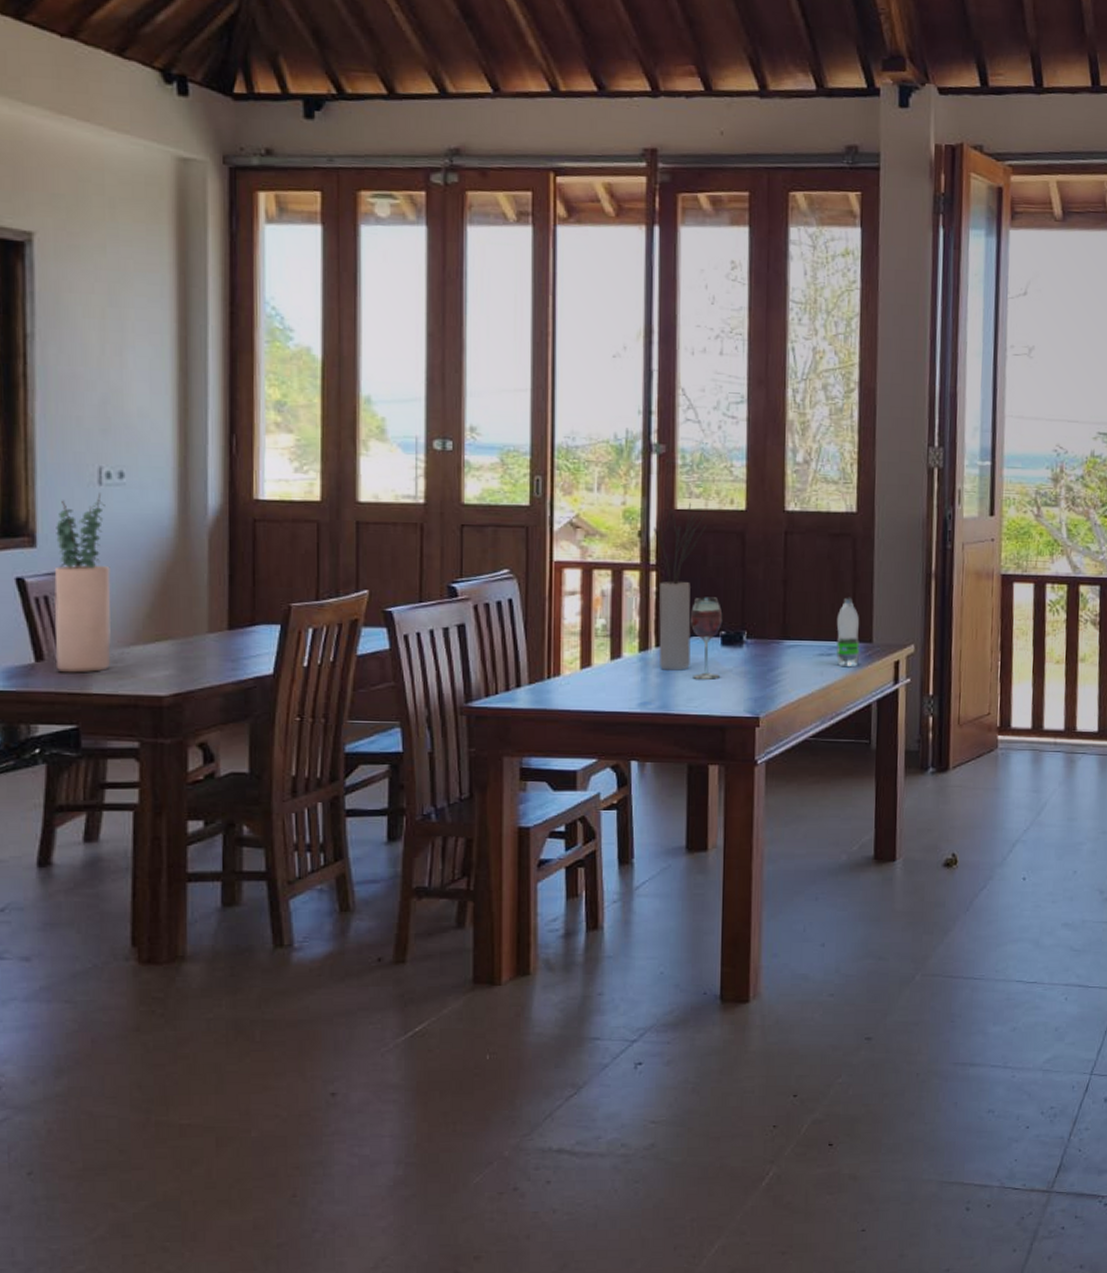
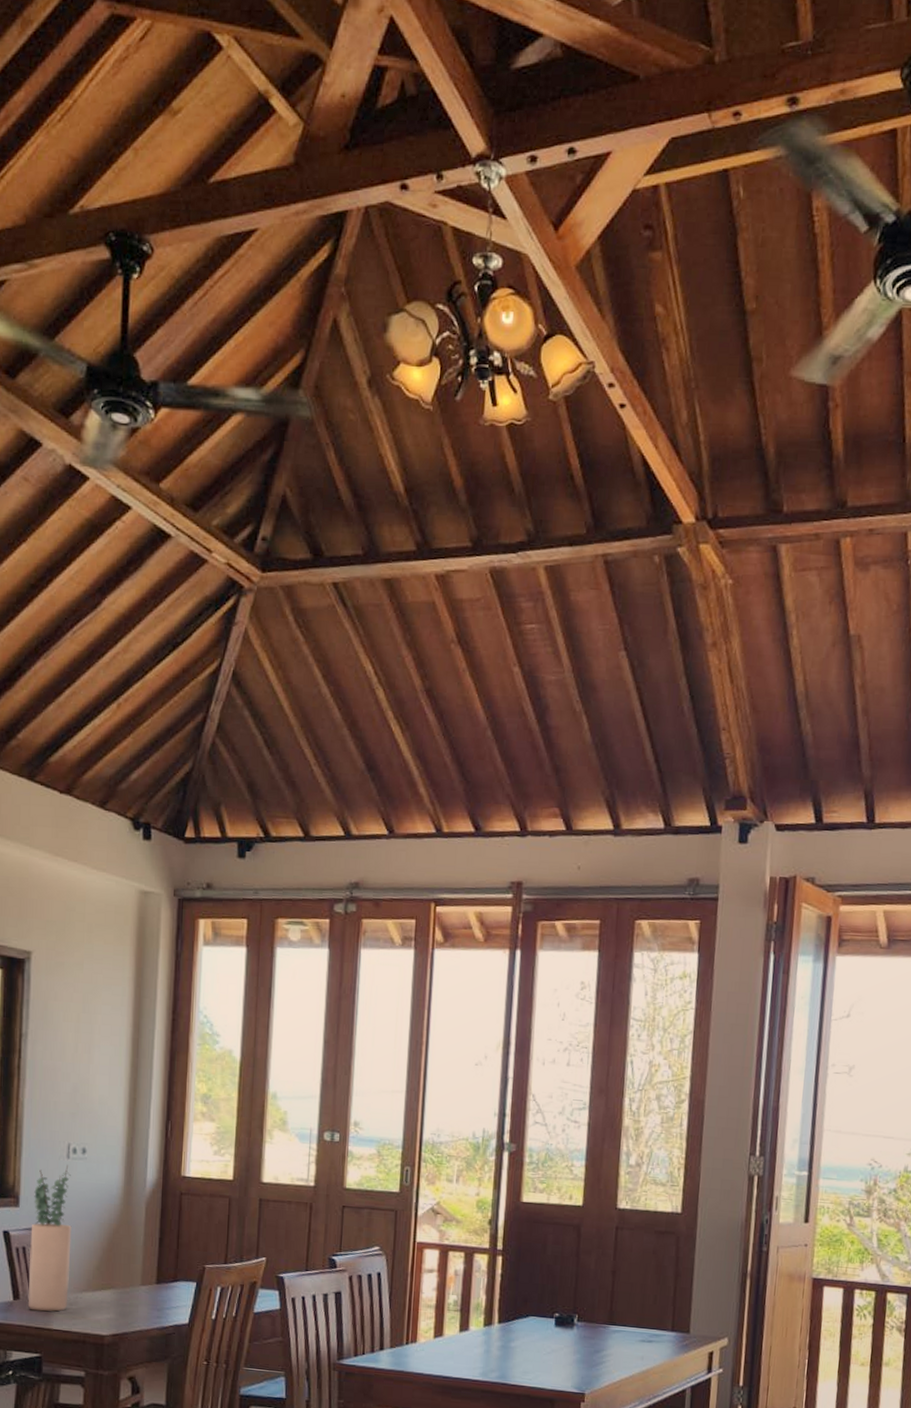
vase: present [654,503,708,672] -> none [501,1197,550,1346]
wineglass: present [690,597,723,679] -> none [528,1281,558,1356]
bottle: present [836,597,860,667] -> none [656,1290,679,1355]

